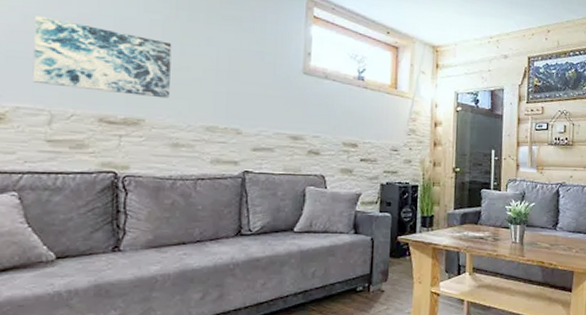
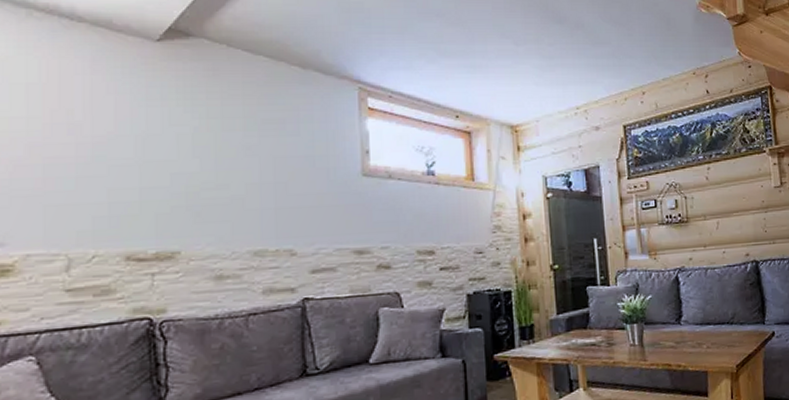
wall art: present [32,15,172,99] -> none [42,144,208,225]

